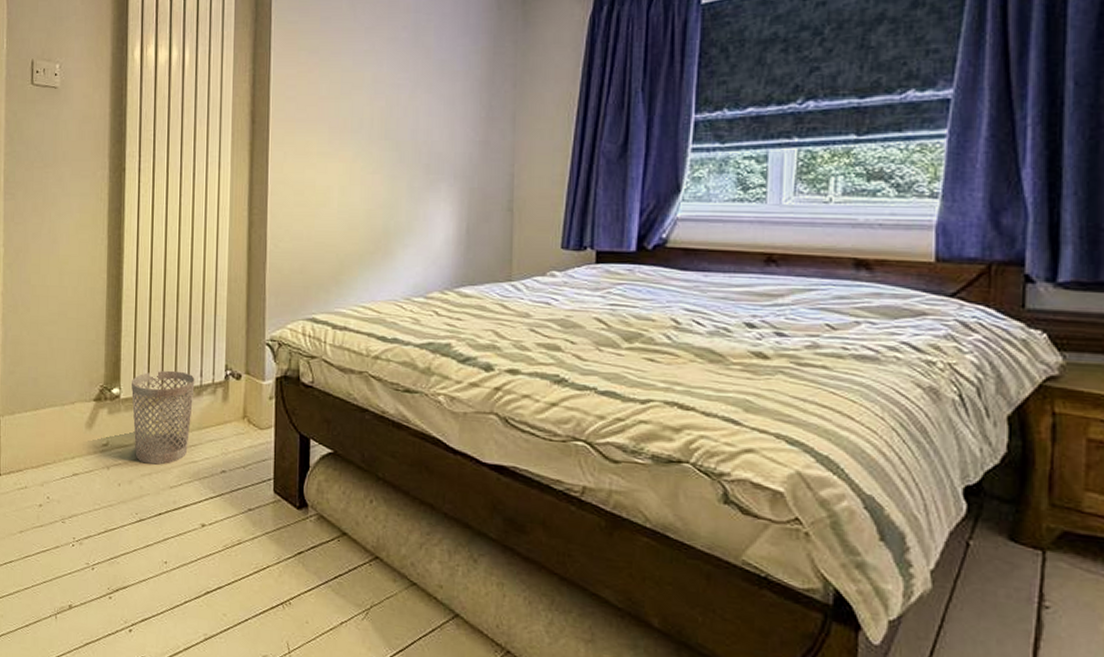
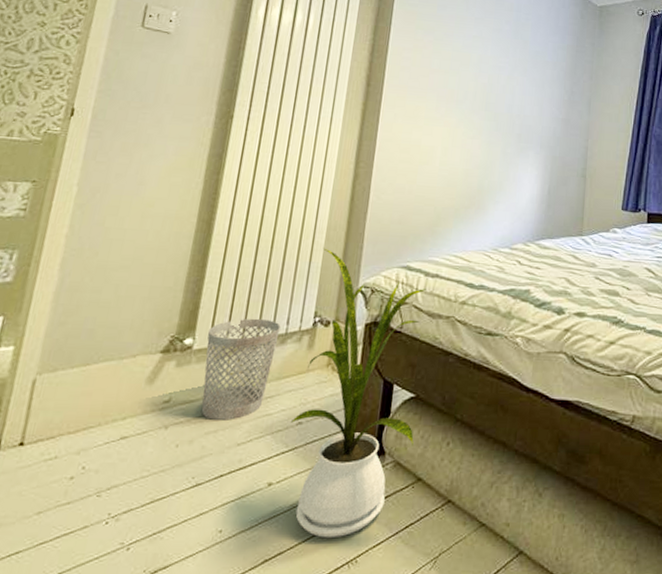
house plant: none [214,300,337,580] -> present [290,248,428,539]

